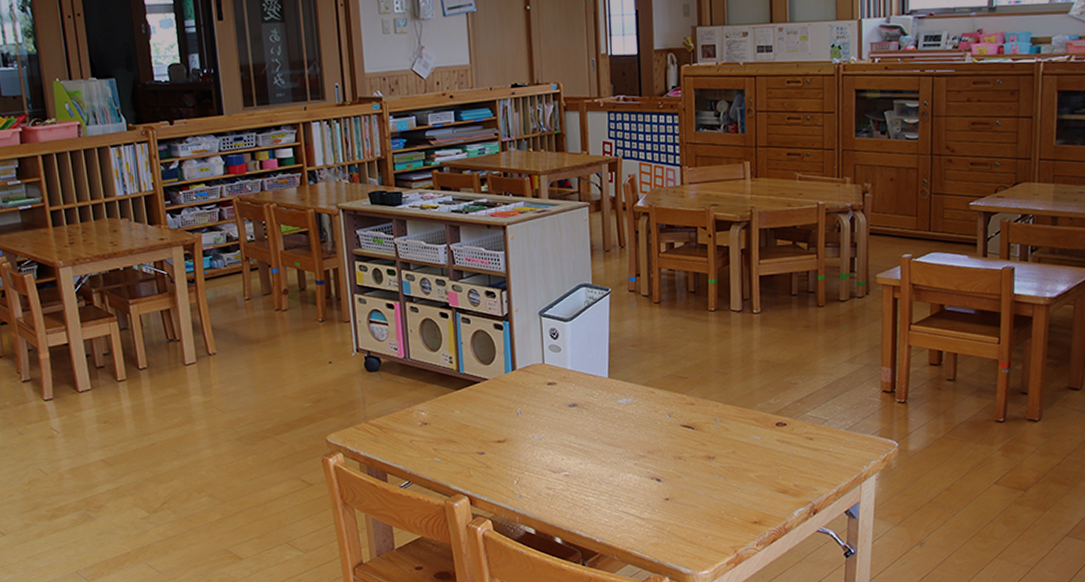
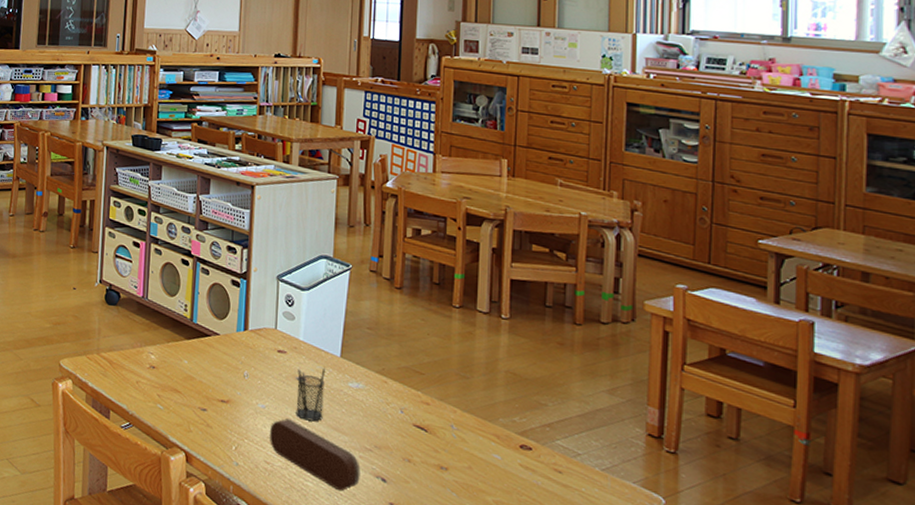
pencil case: none [548,444,637,499] -> present [270,418,361,491]
pencil holder: none [569,389,597,443] -> present [296,366,325,422]

